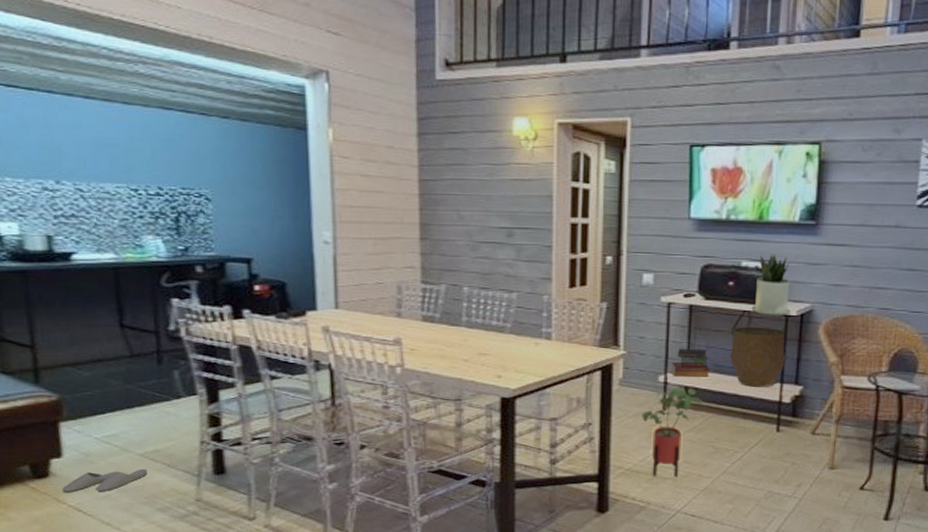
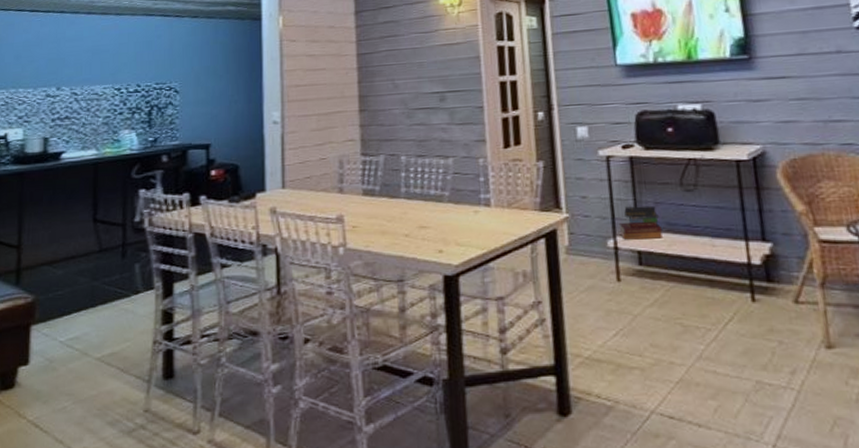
slippers: present [62,468,148,493] -> none [25,374,103,406]
house plant: present [641,387,702,478] -> none [594,252,660,367]
basket: present [729,326,786,387] -> none [679,175,747,247]
planter: present [751,254,791,317] -> none [695,94,741,163]

